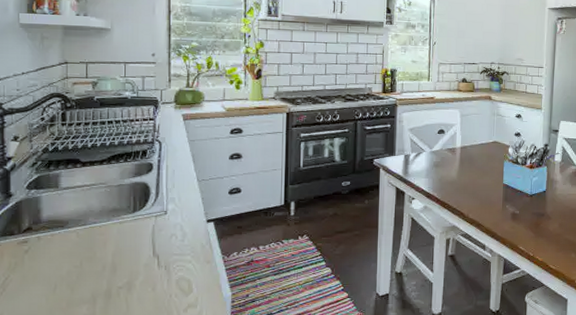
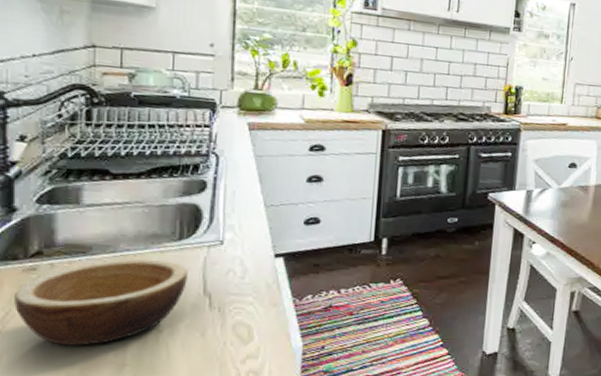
bowl: none [12,229,141,303] -> present [14,259,188,346]

